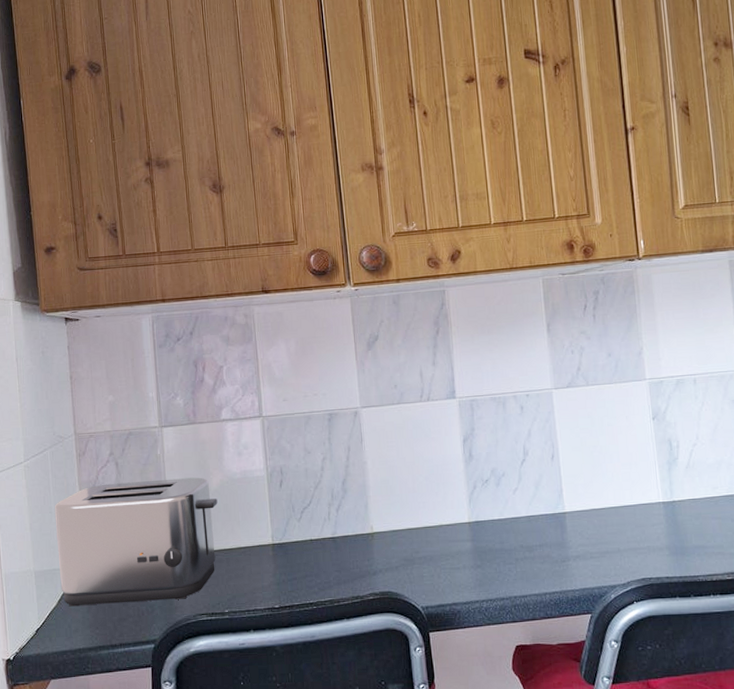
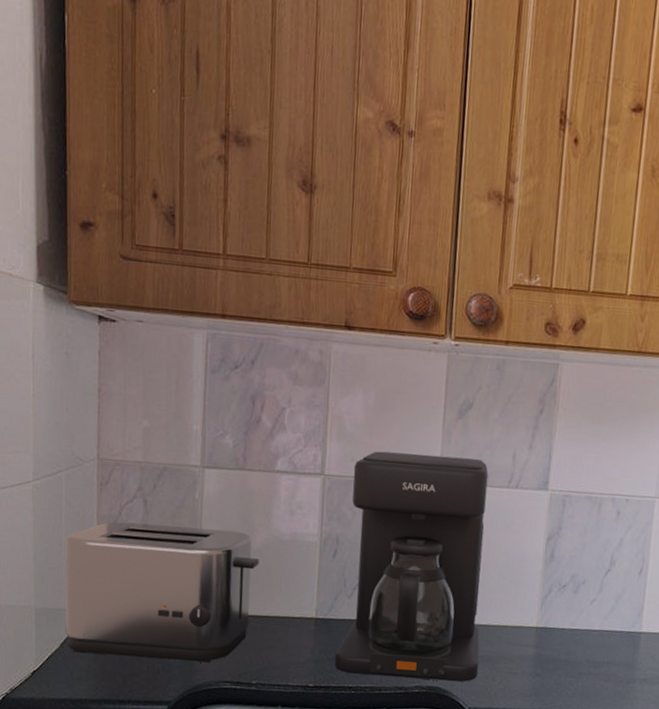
coffee maker: none [286,382,424,590] -> present [334,451,489,682]

